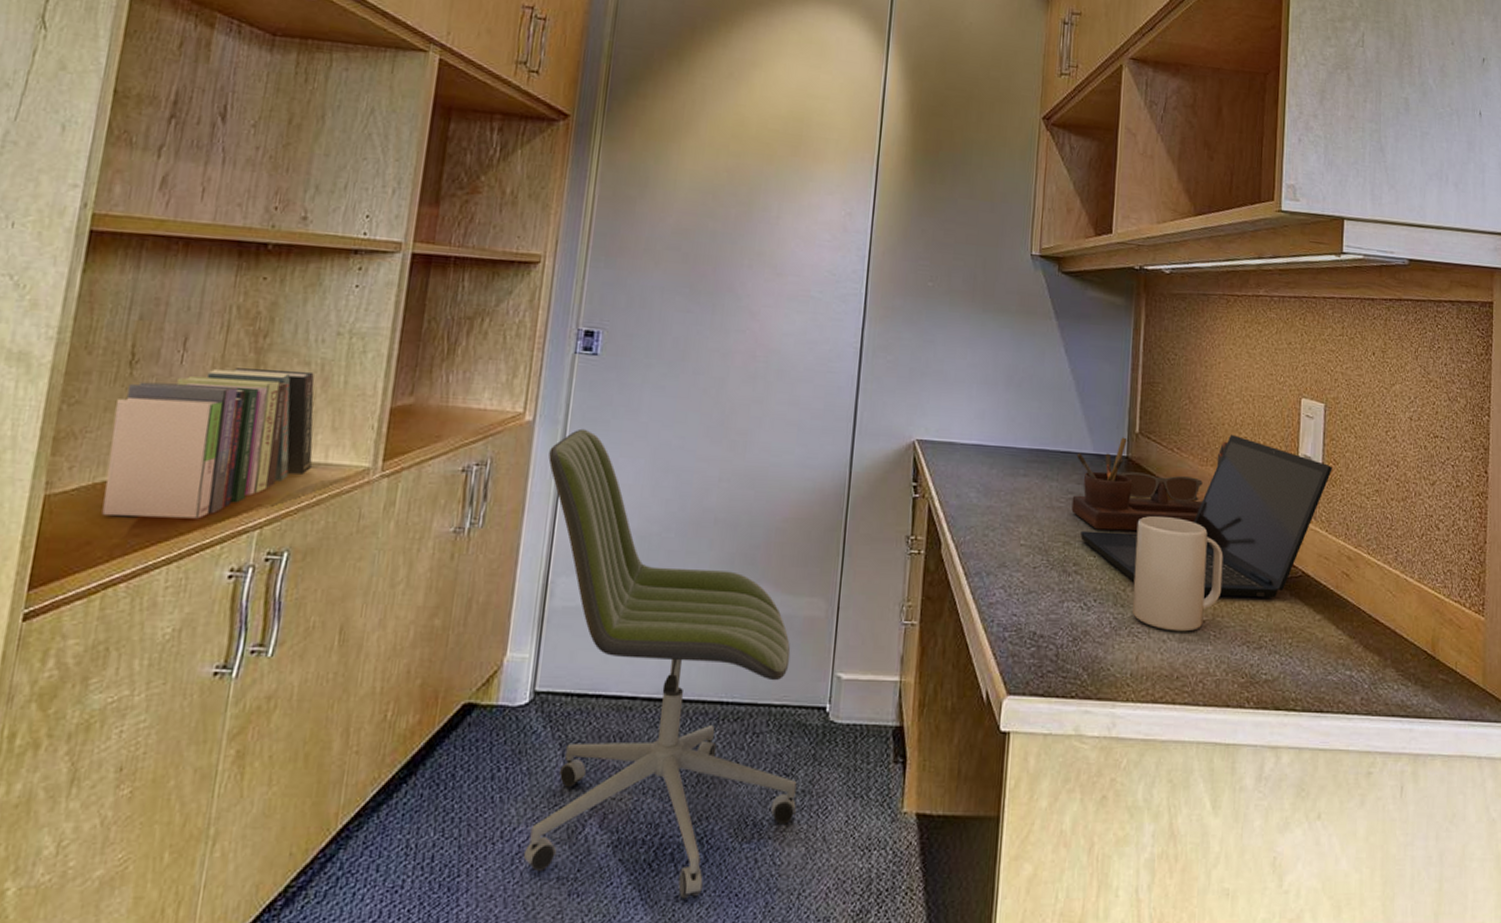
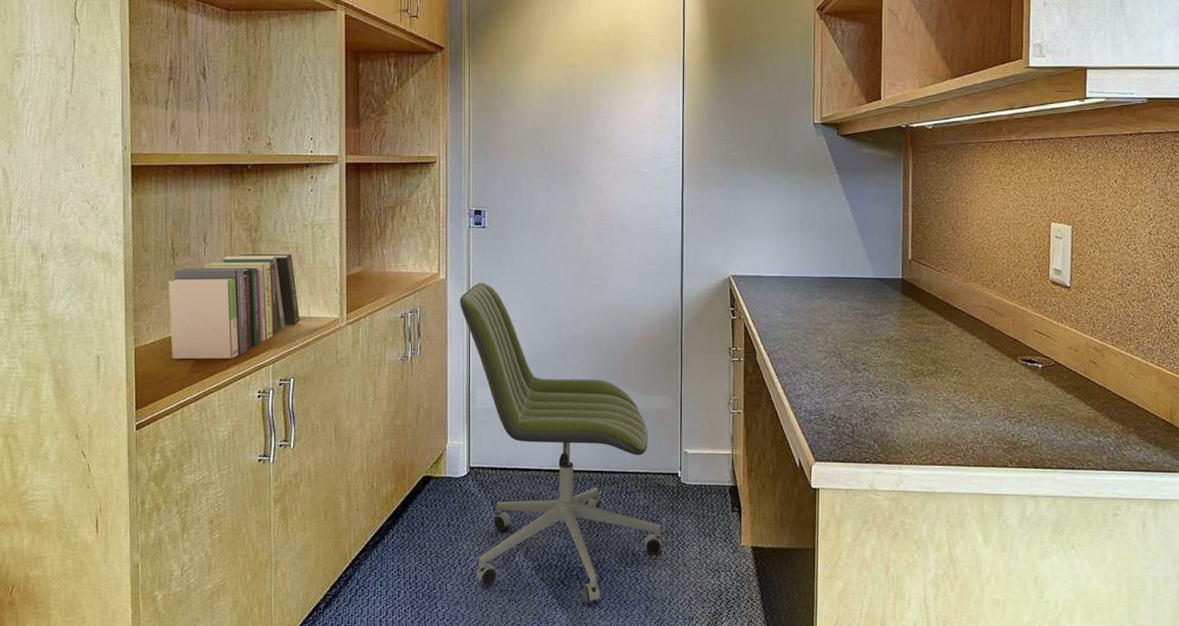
desk organizer: present [1071,437,1228,532] -> none [858,261,988,336]
laptop: present [1080,434,1332,599] -> none [867,256,1080,383]
mug: present [1132,516,1224,632] -> none [912,324,987,411]

